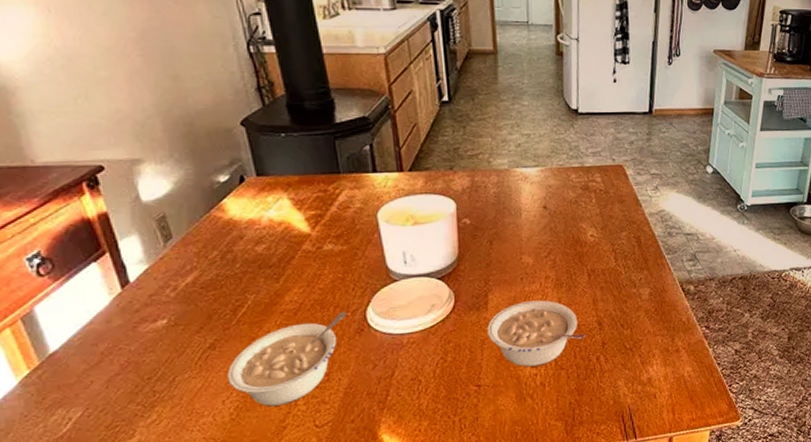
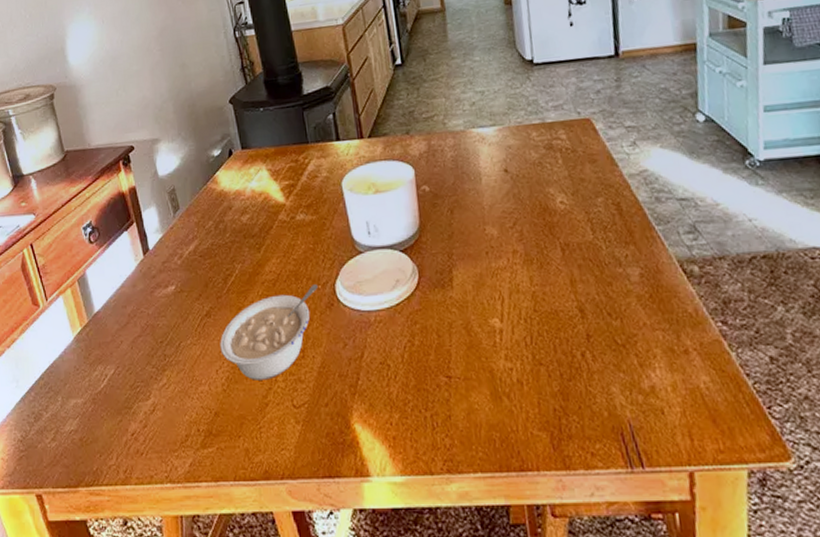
legume: present [487,300,586,367] -> none [454,278,566,359]

